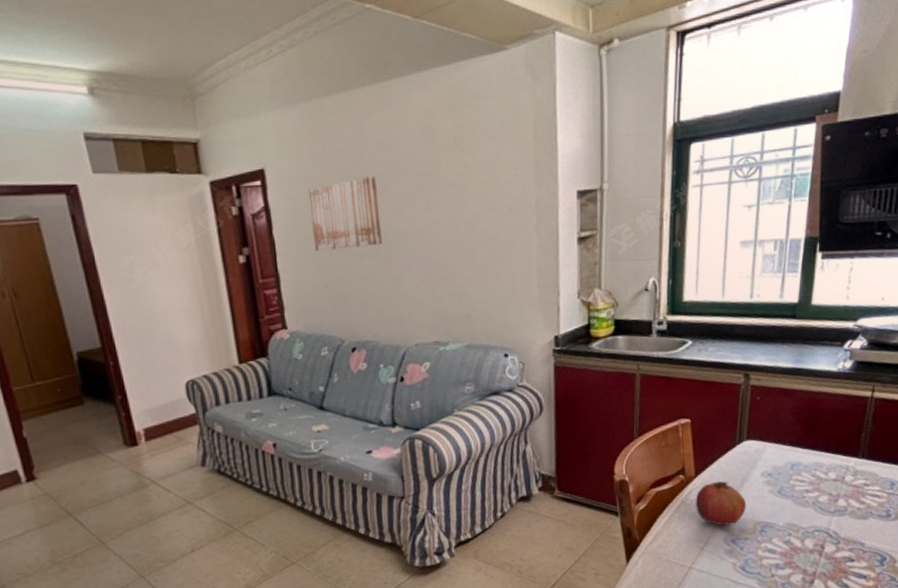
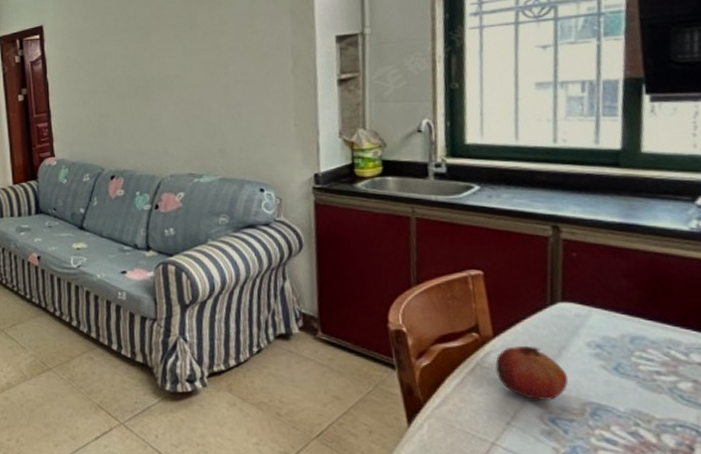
wall art: present [308,175,382,251] -> none [78,28,141,92]

